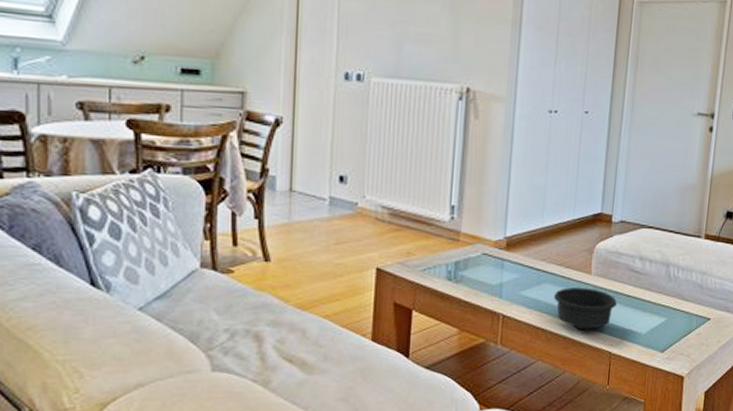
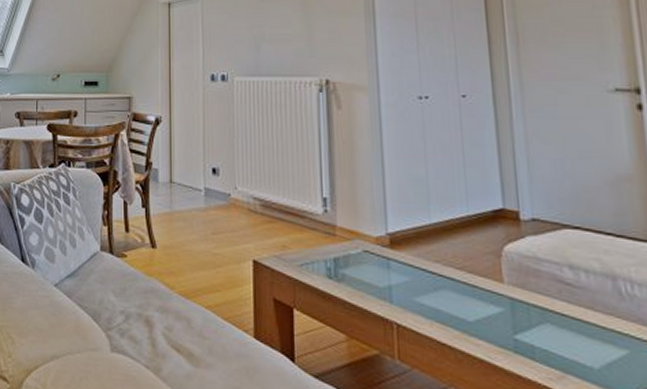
bowl: present [553,287,617,330] -> none [457,297,547,355]

